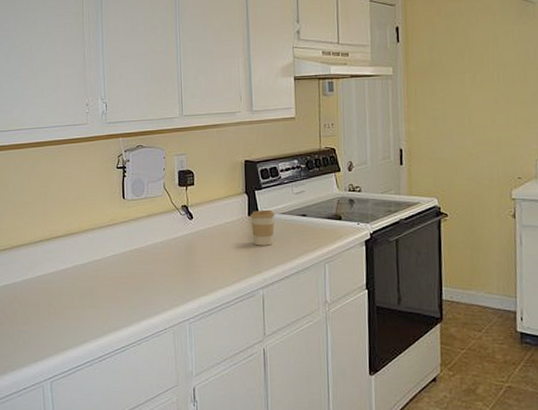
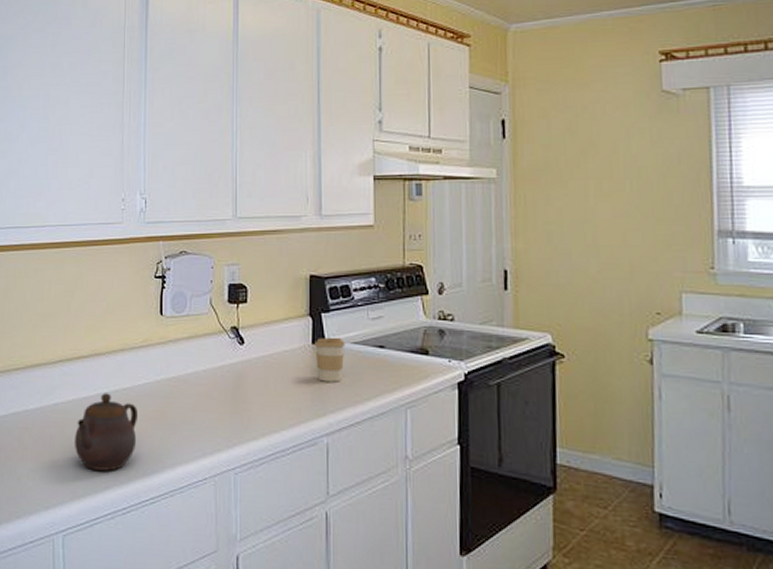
teapot: none [55,265,109,328] -> present [74,393,139,471]

